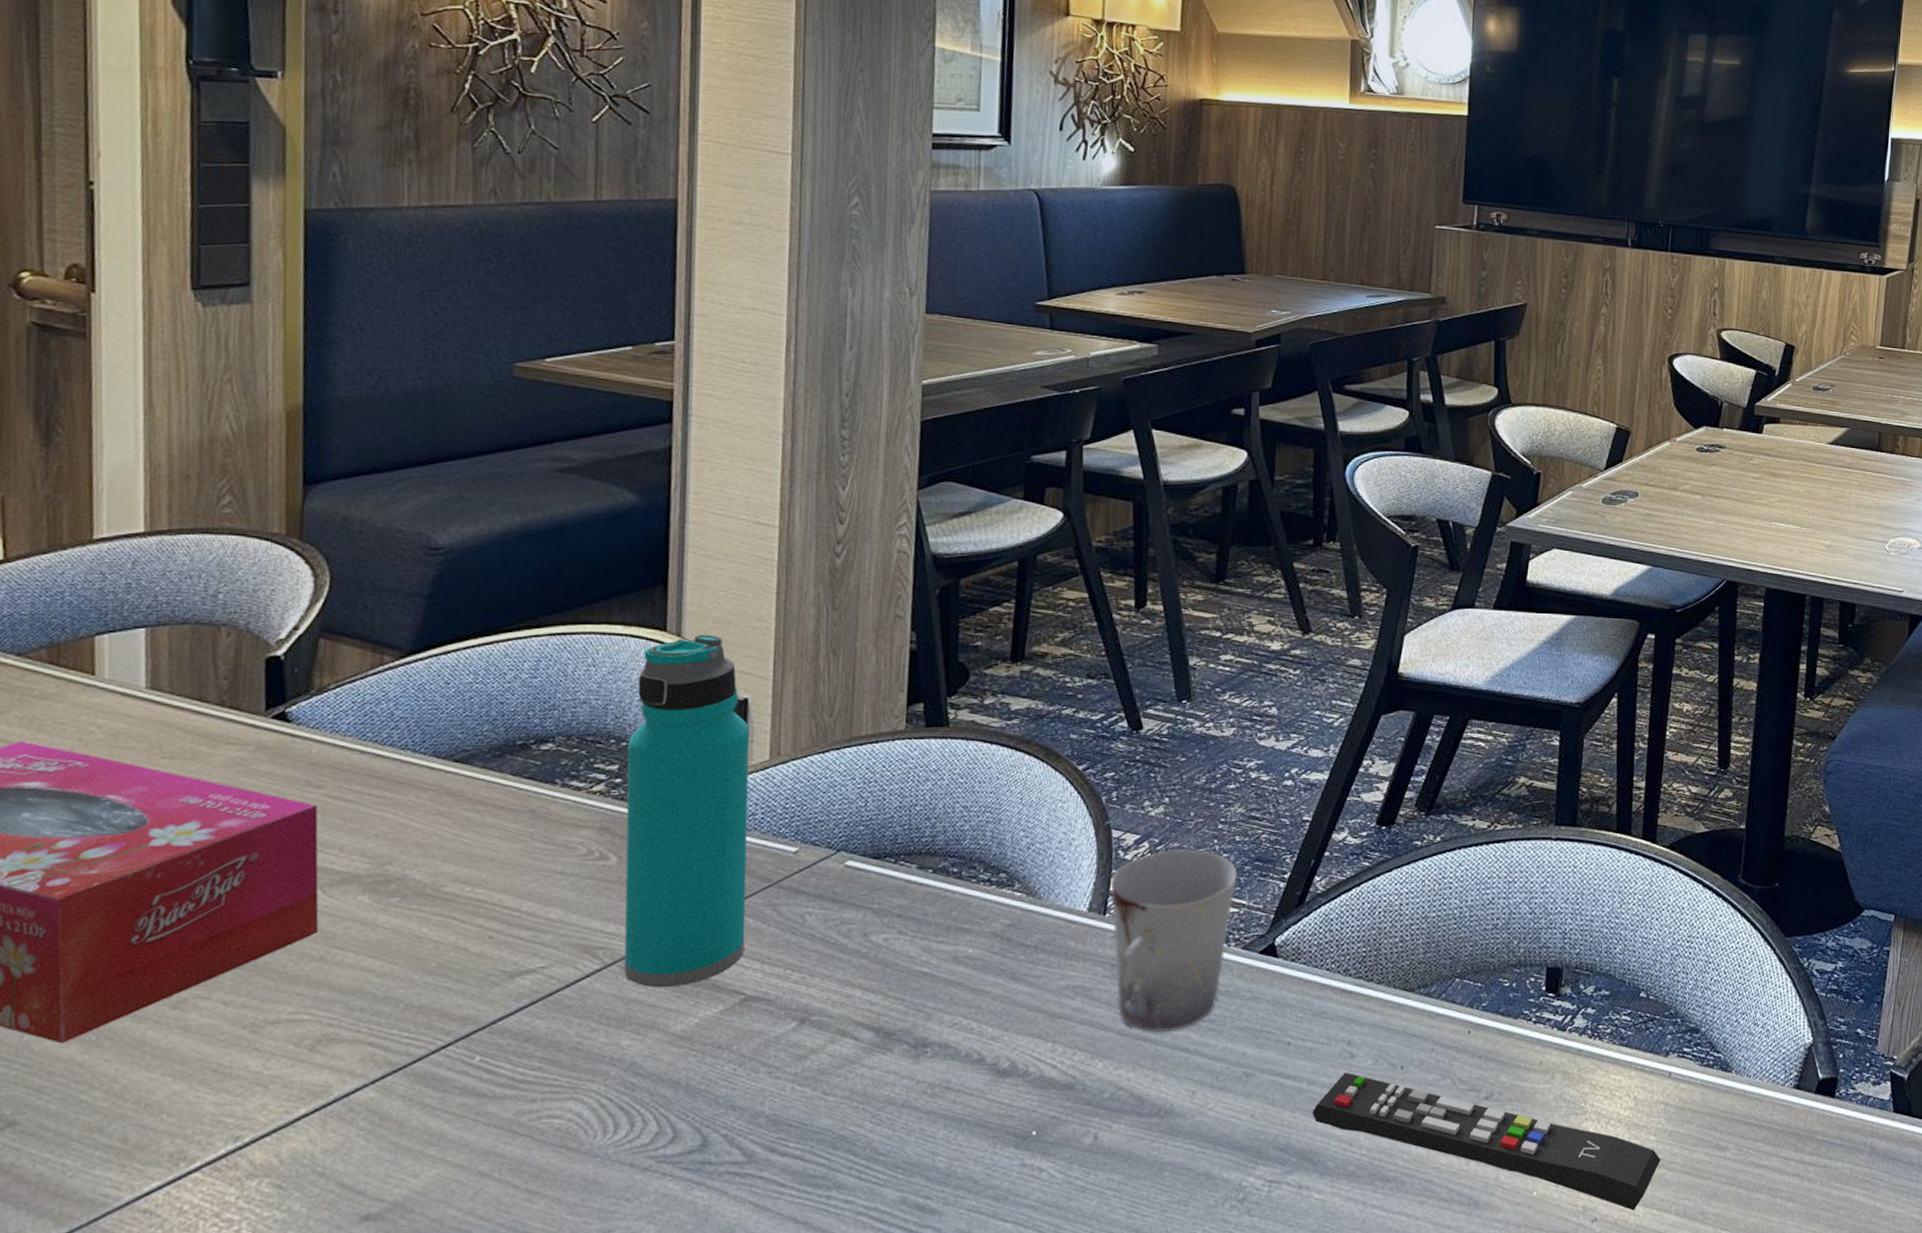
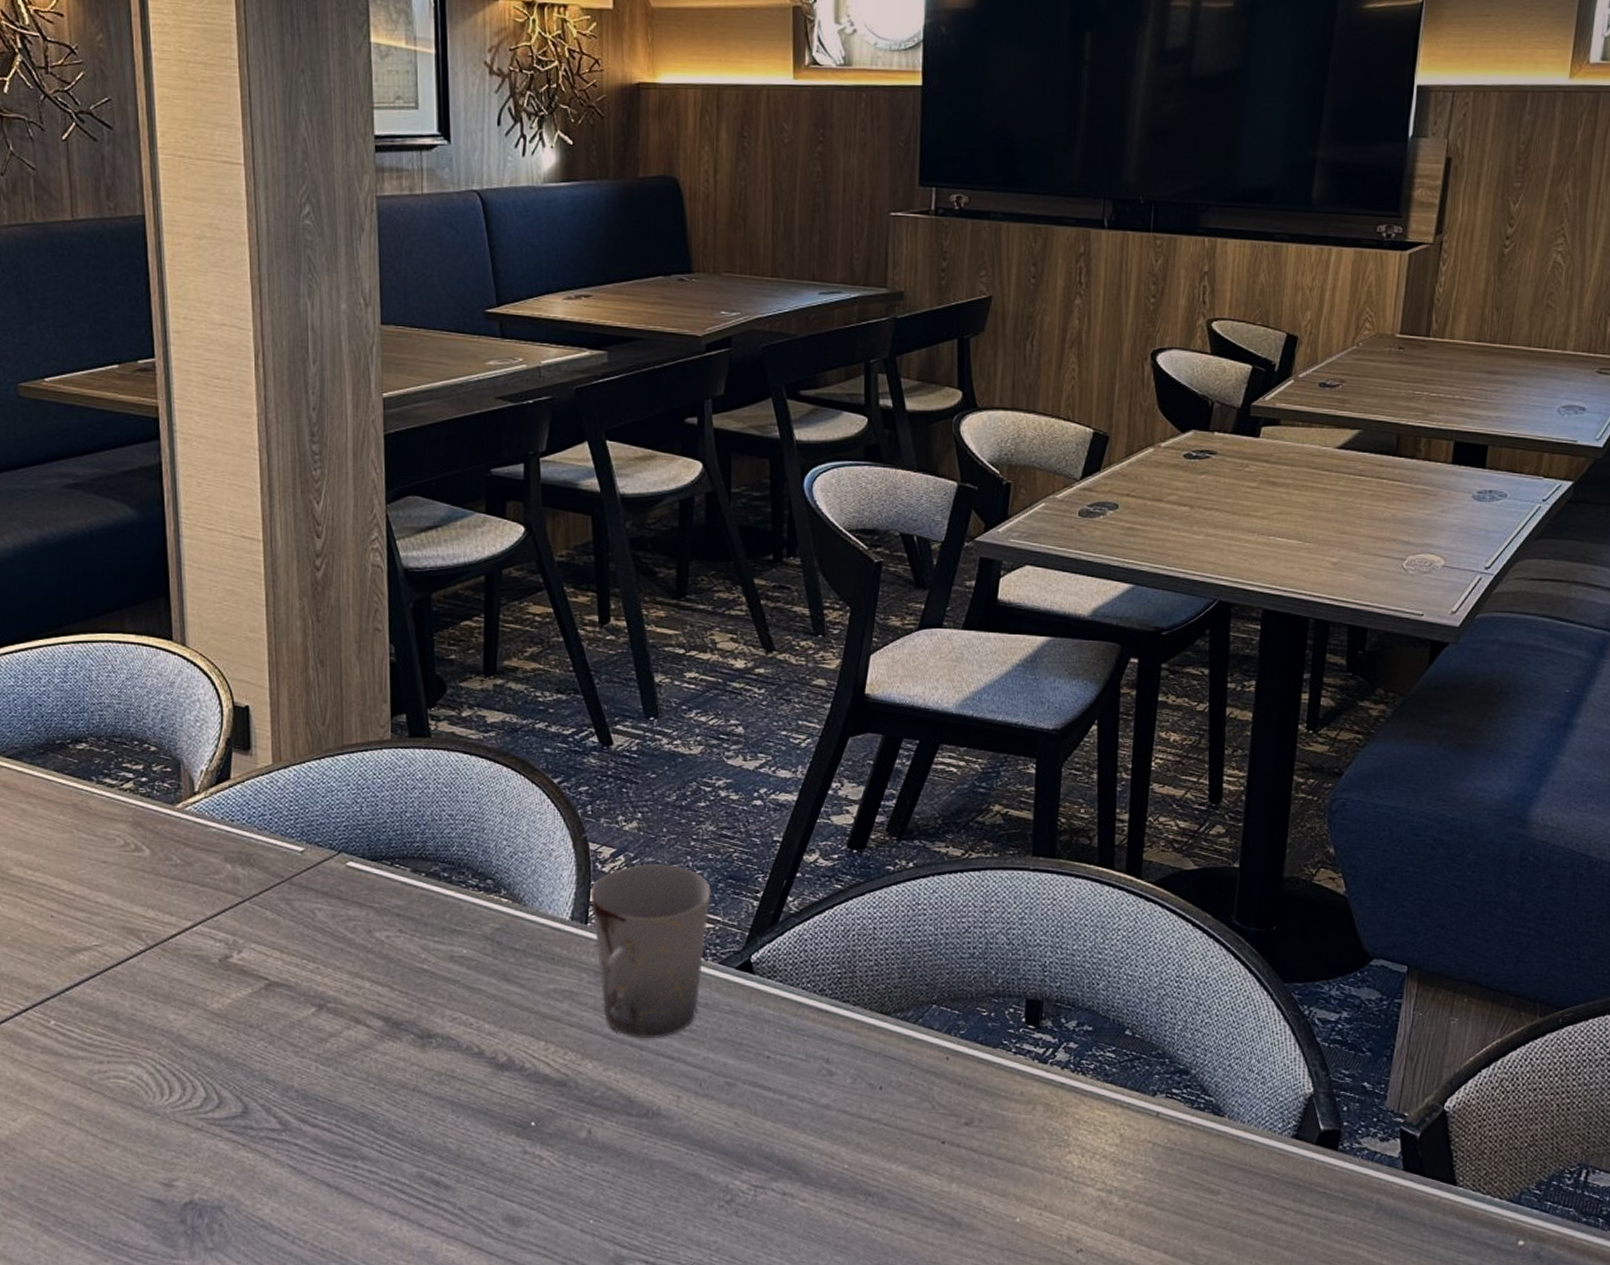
water bottle: present [623,634,750,988] -> none [149,644,265,970]
remote control: present [1312,1072,1661,1211] -> none [793,1089,1149,1245]

